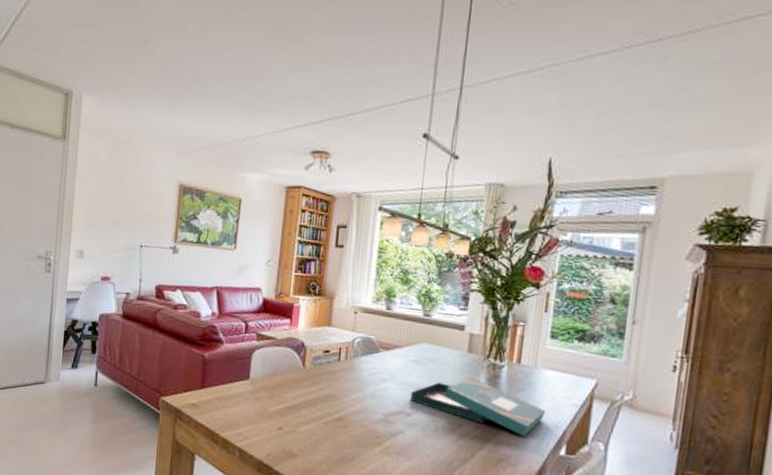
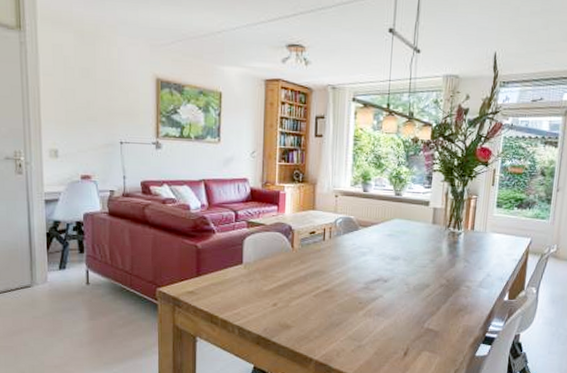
board game: present [410,378,545,437] -> none [386,245,493,289]

